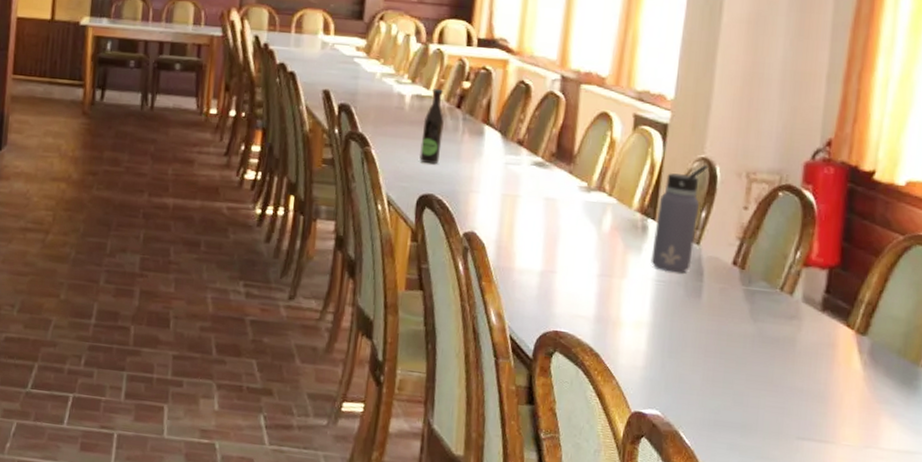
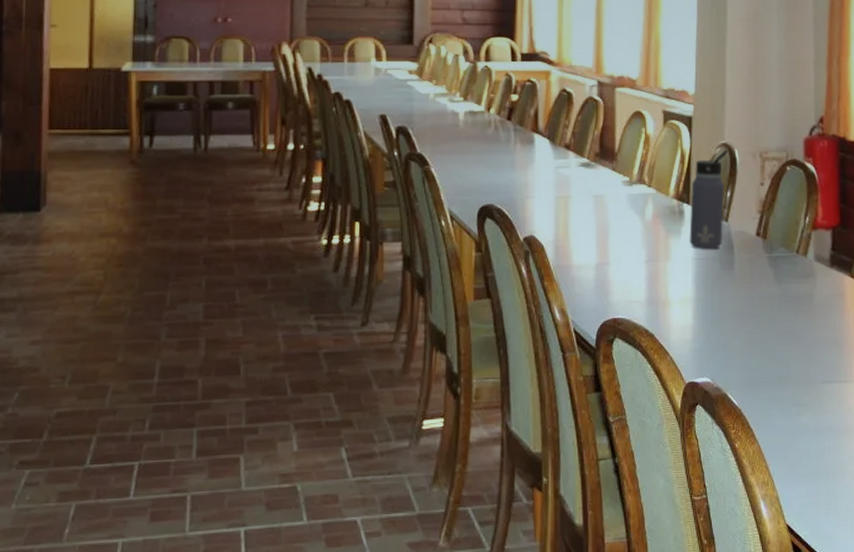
bottle: present [419,89,444,164] -> none [477,104,497,176]

